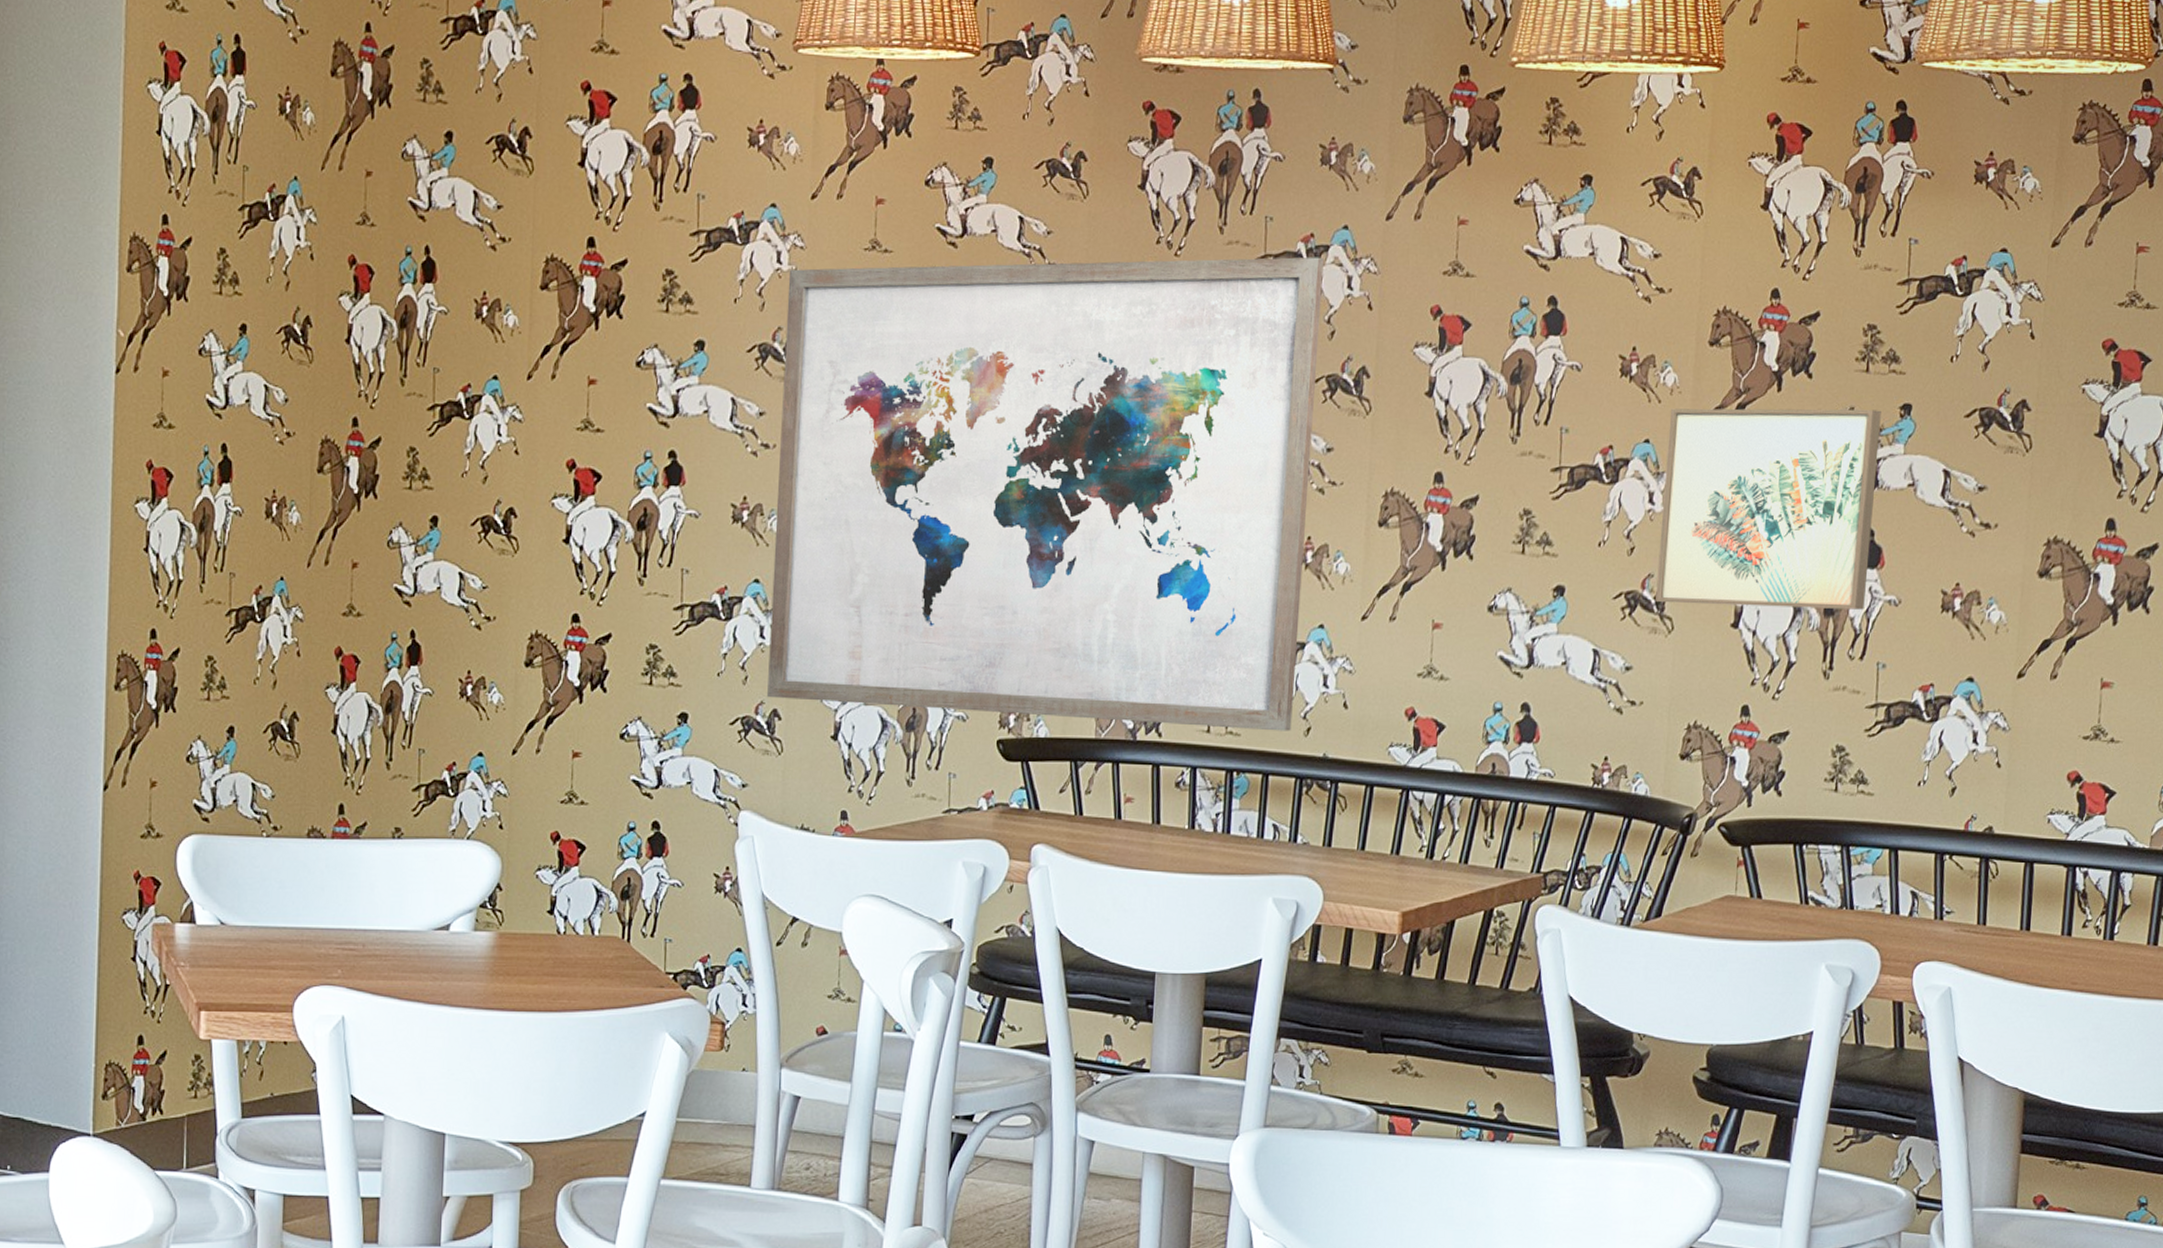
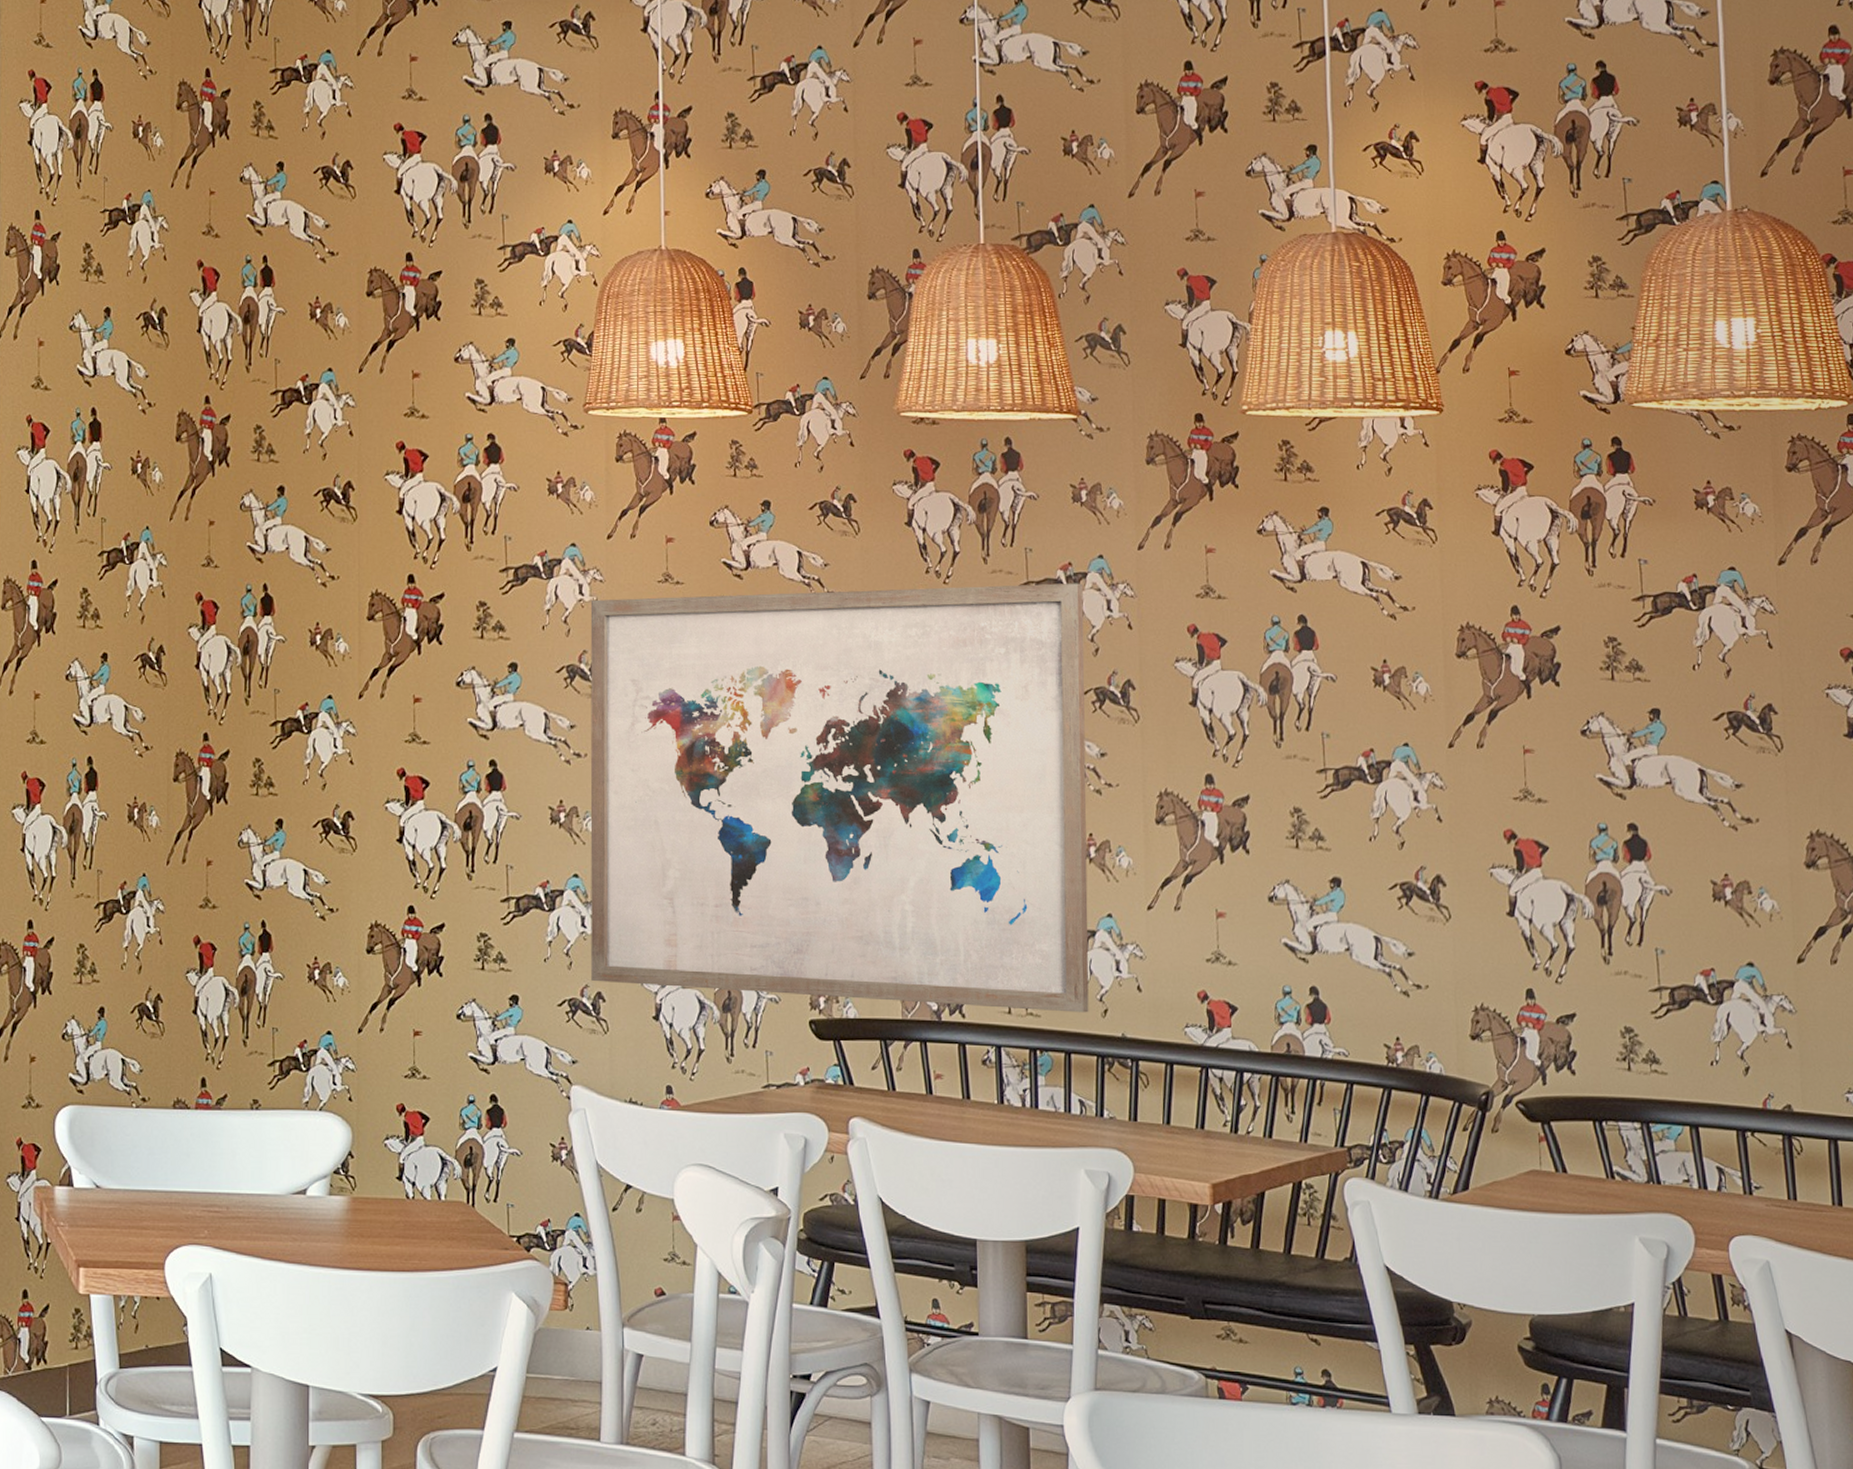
wall art: present [1655,408,1881,610] -> none [1425,713,1636,899]

